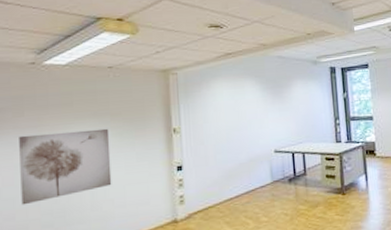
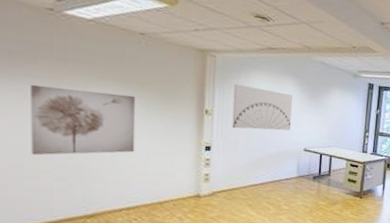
wall art: none [197,95,259,143] -> present [232,83,292,131]

